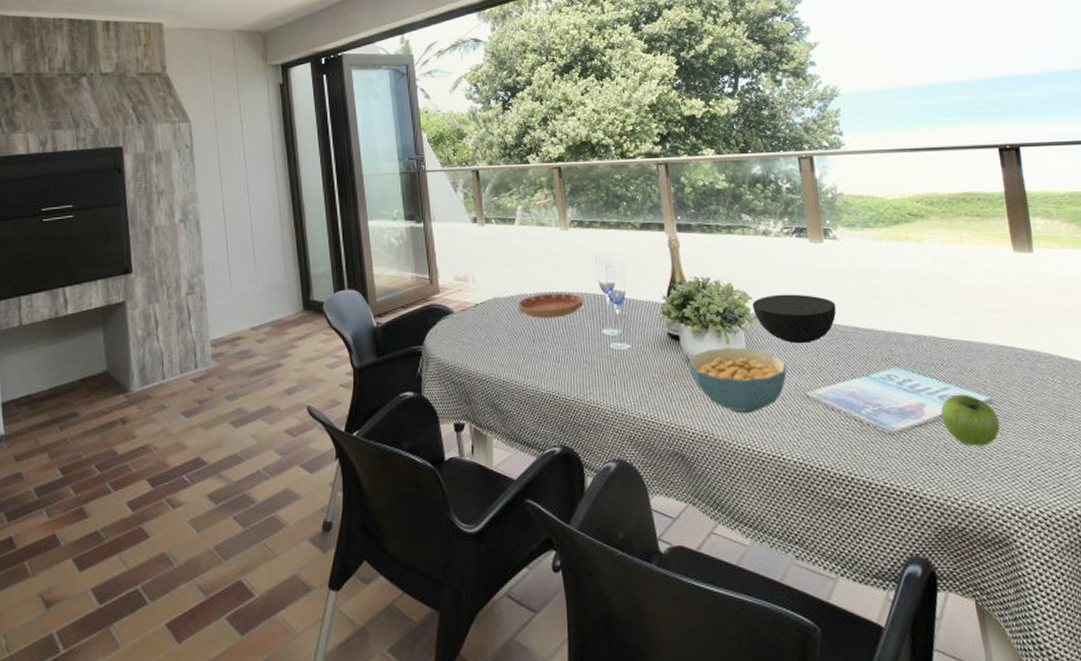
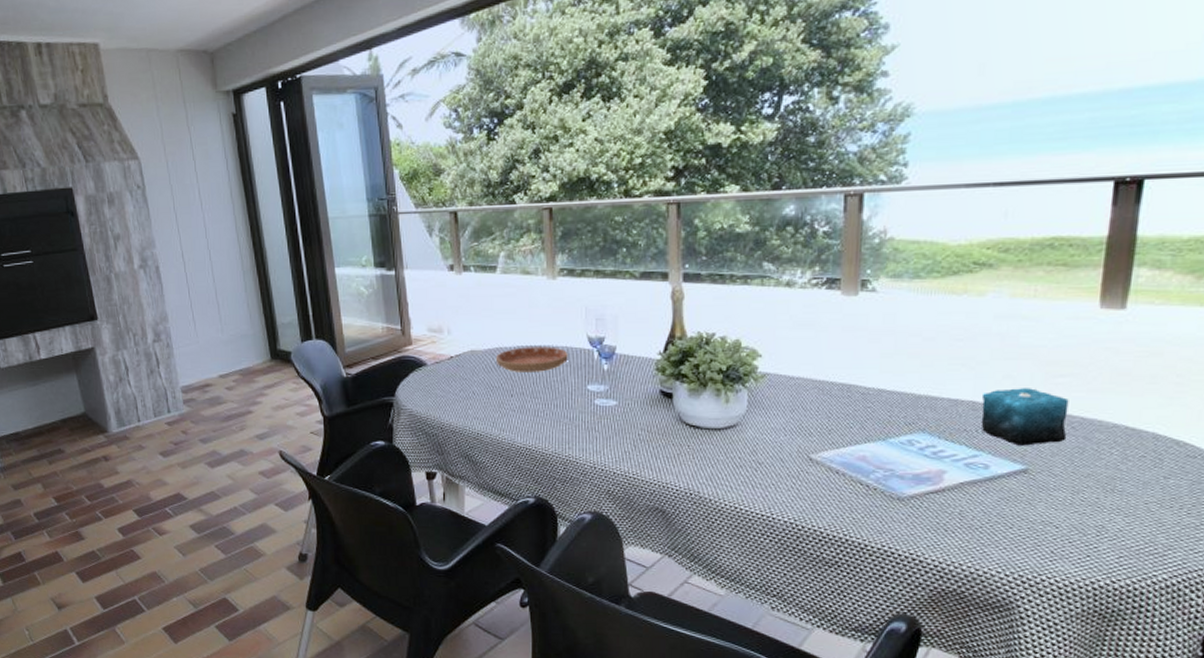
cereal bowl: present [688,347,787,414] -> none [679,407,792,474]
bowl: present [752,294,837,344] -> none [761,352,861,405]
candle: none [940,323,1015,378] -> present [981,388,1069,446]
fruit: present [941,394,1000,447] -> none [963,462,1032,515]

